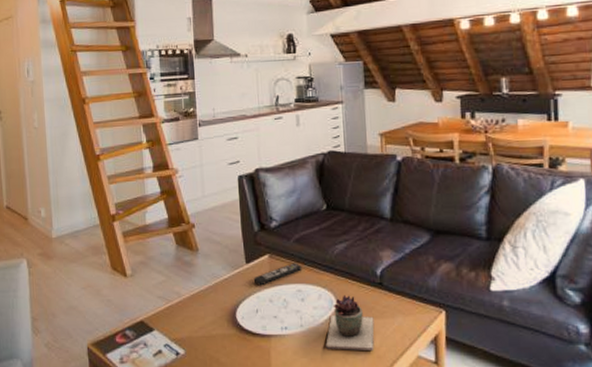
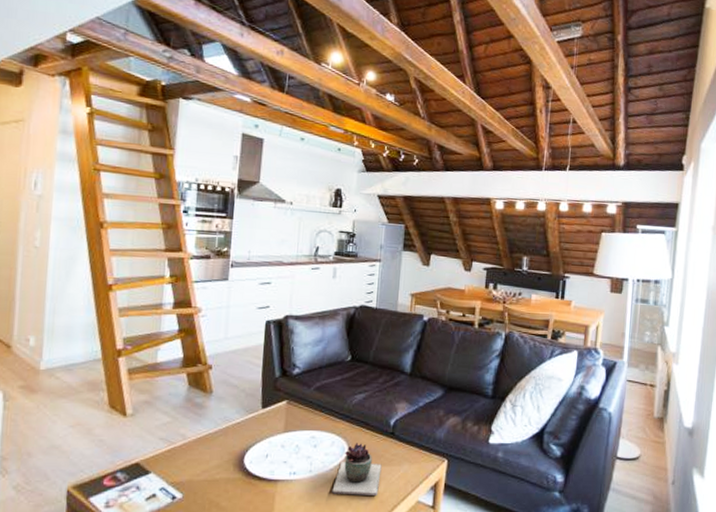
remote control: present [253,263,302,286] -> none [267,410,319,431]

